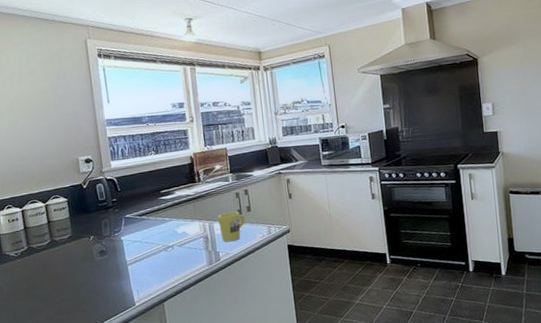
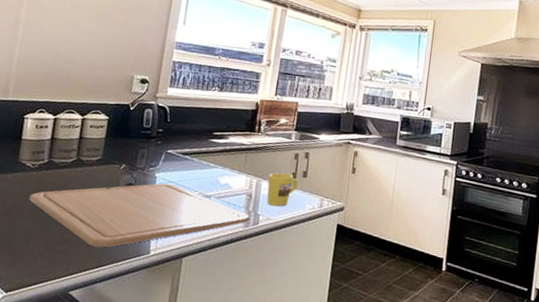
chopping board: none [21,243,211,310] -> present [29,183,250,248]

